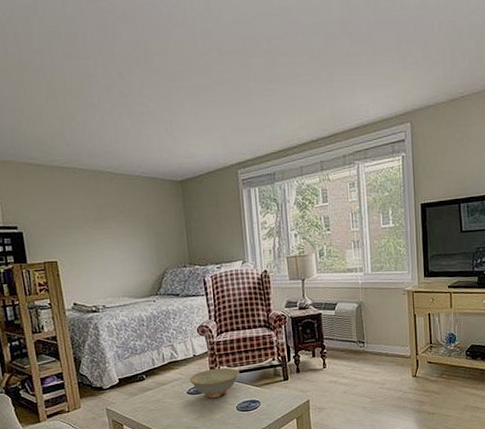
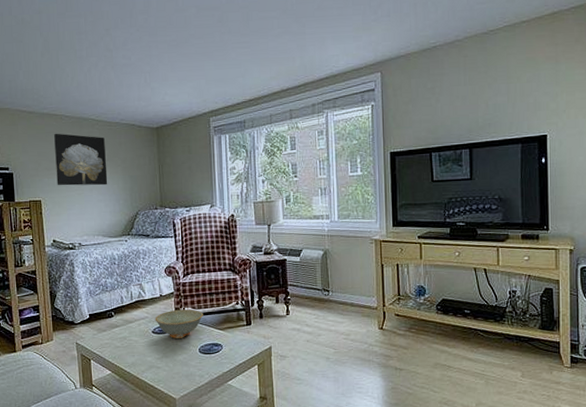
wall art: none [67,188,131,245] -> present [54,133,108,186]

